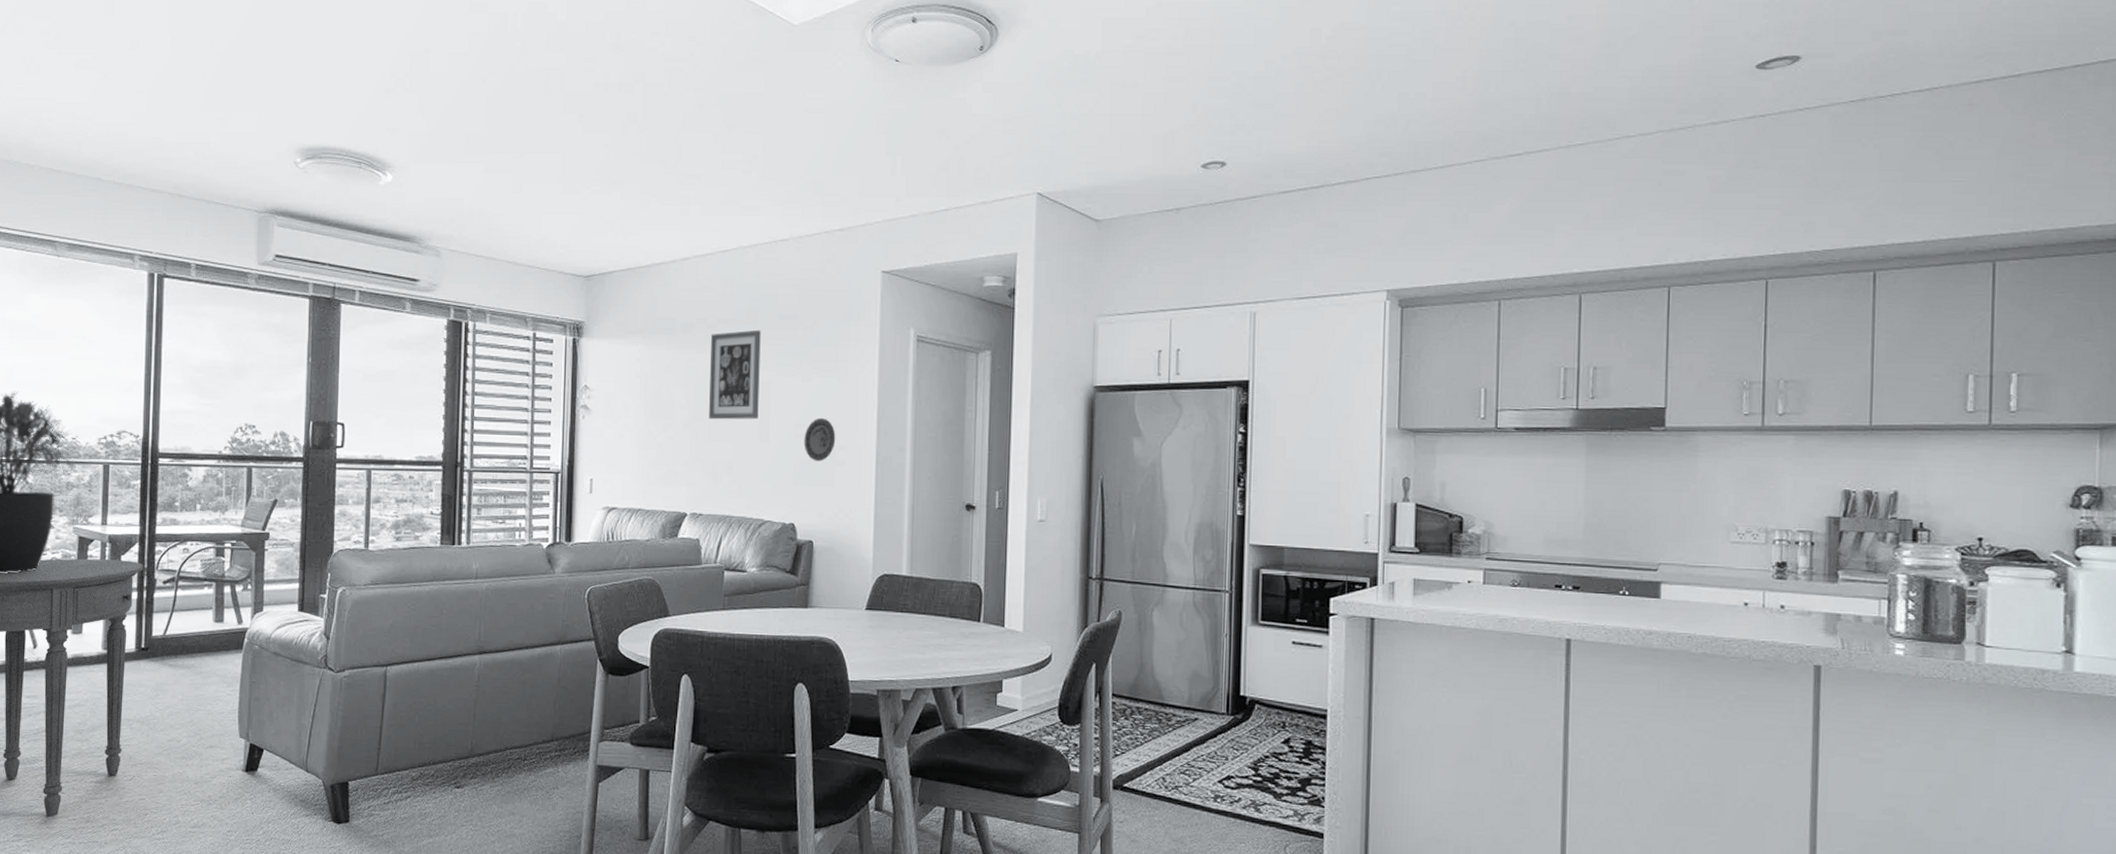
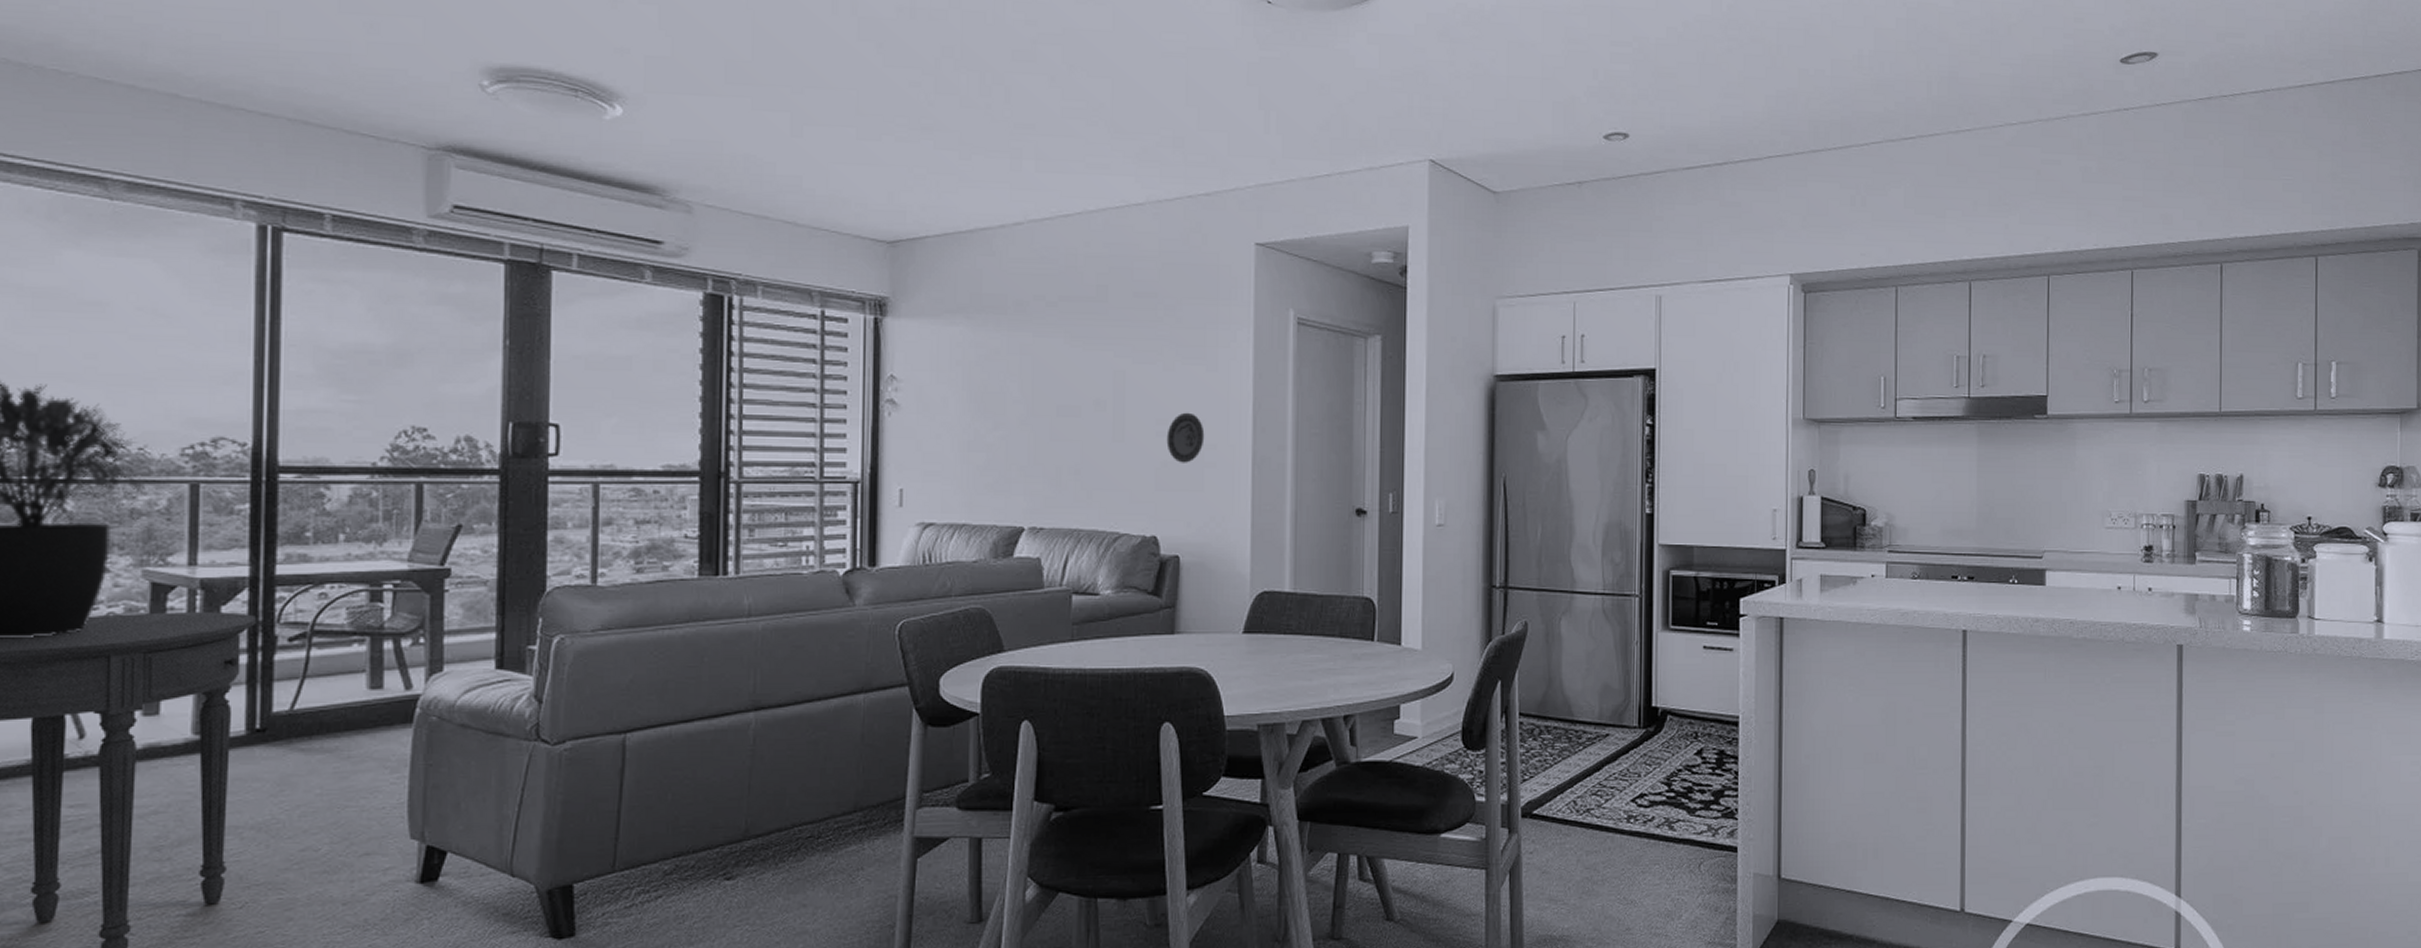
wall art: present [709,330,761,420] -> none [1050,309,1113,416]

